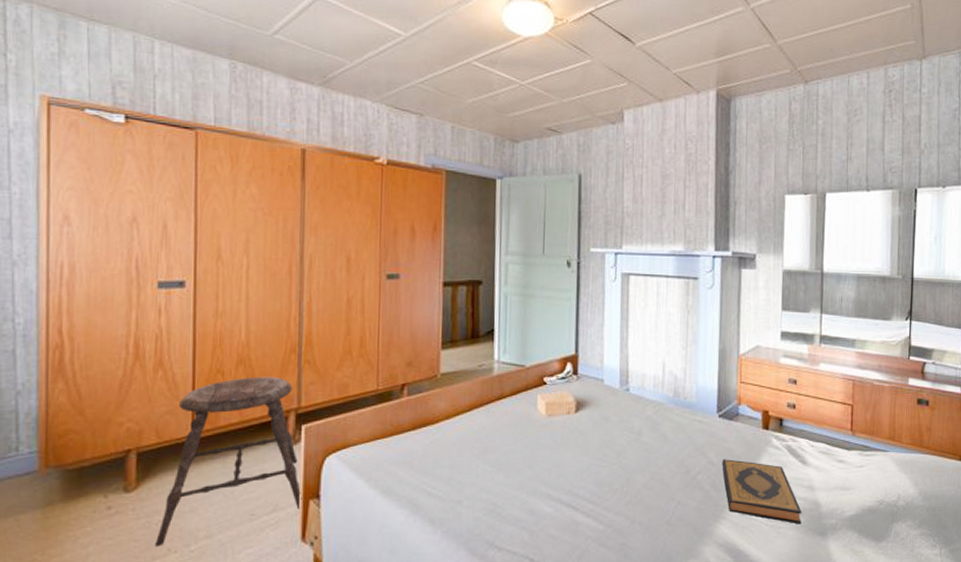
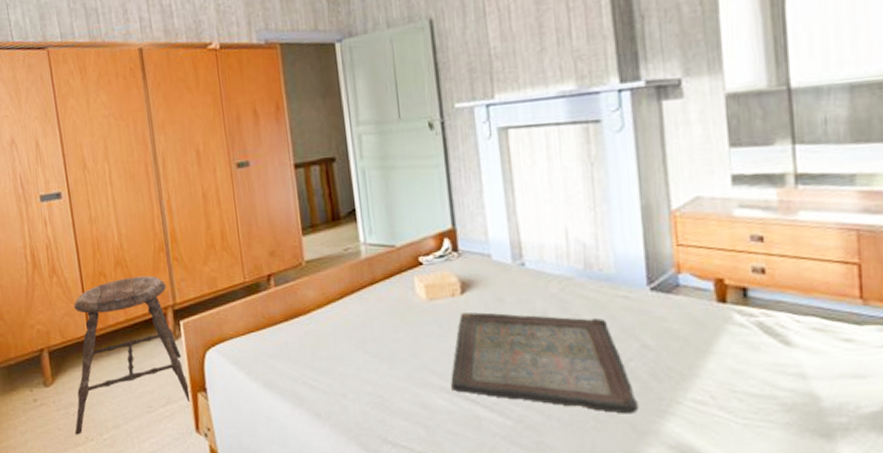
serving tray: none [557,429,701,518] -> present [451,312,639,414]
hardback book: present [722,459,802,524] -> none [661,341,792,423]

